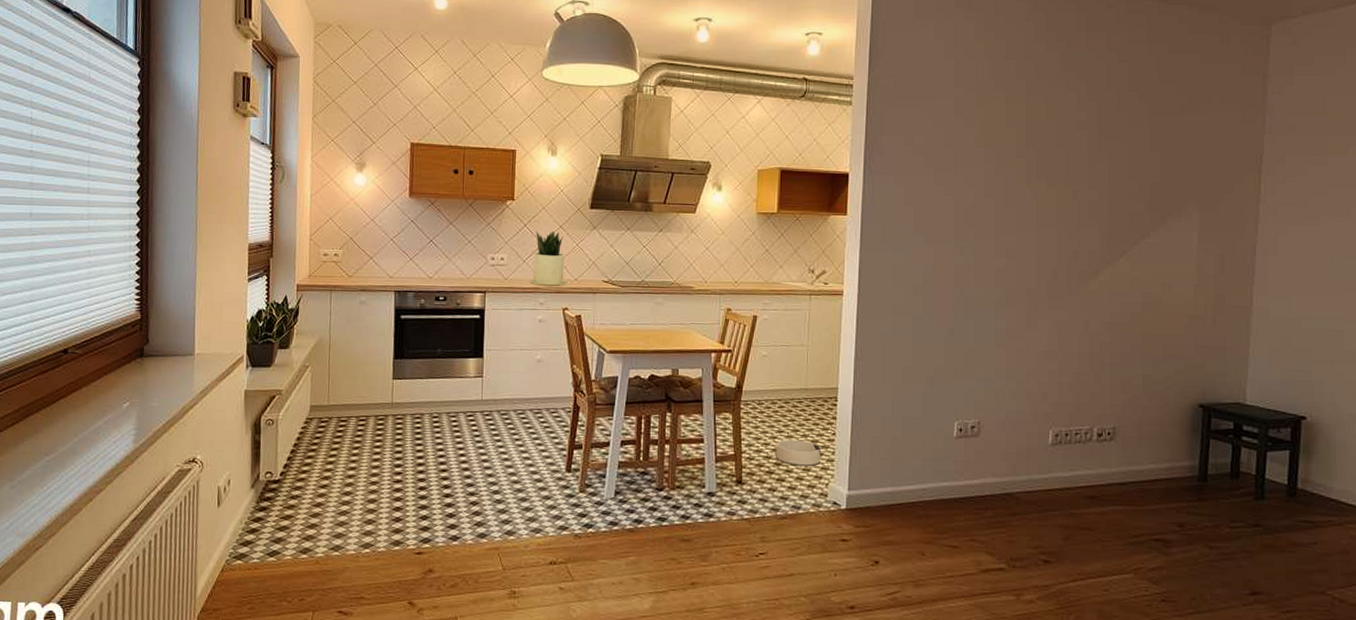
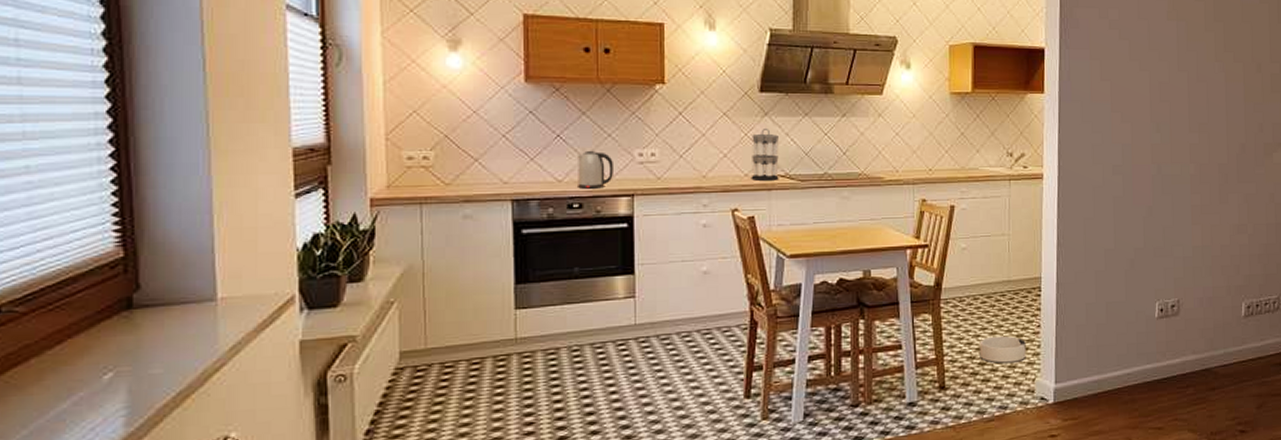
kettle: none [444,253,471,285] -> present [578,150,613,189]
planter: present [529,231,566,287] -> none [689,119,734,186]
spice rack: none [579,239,604,285] -> present [751,127,779,180]

